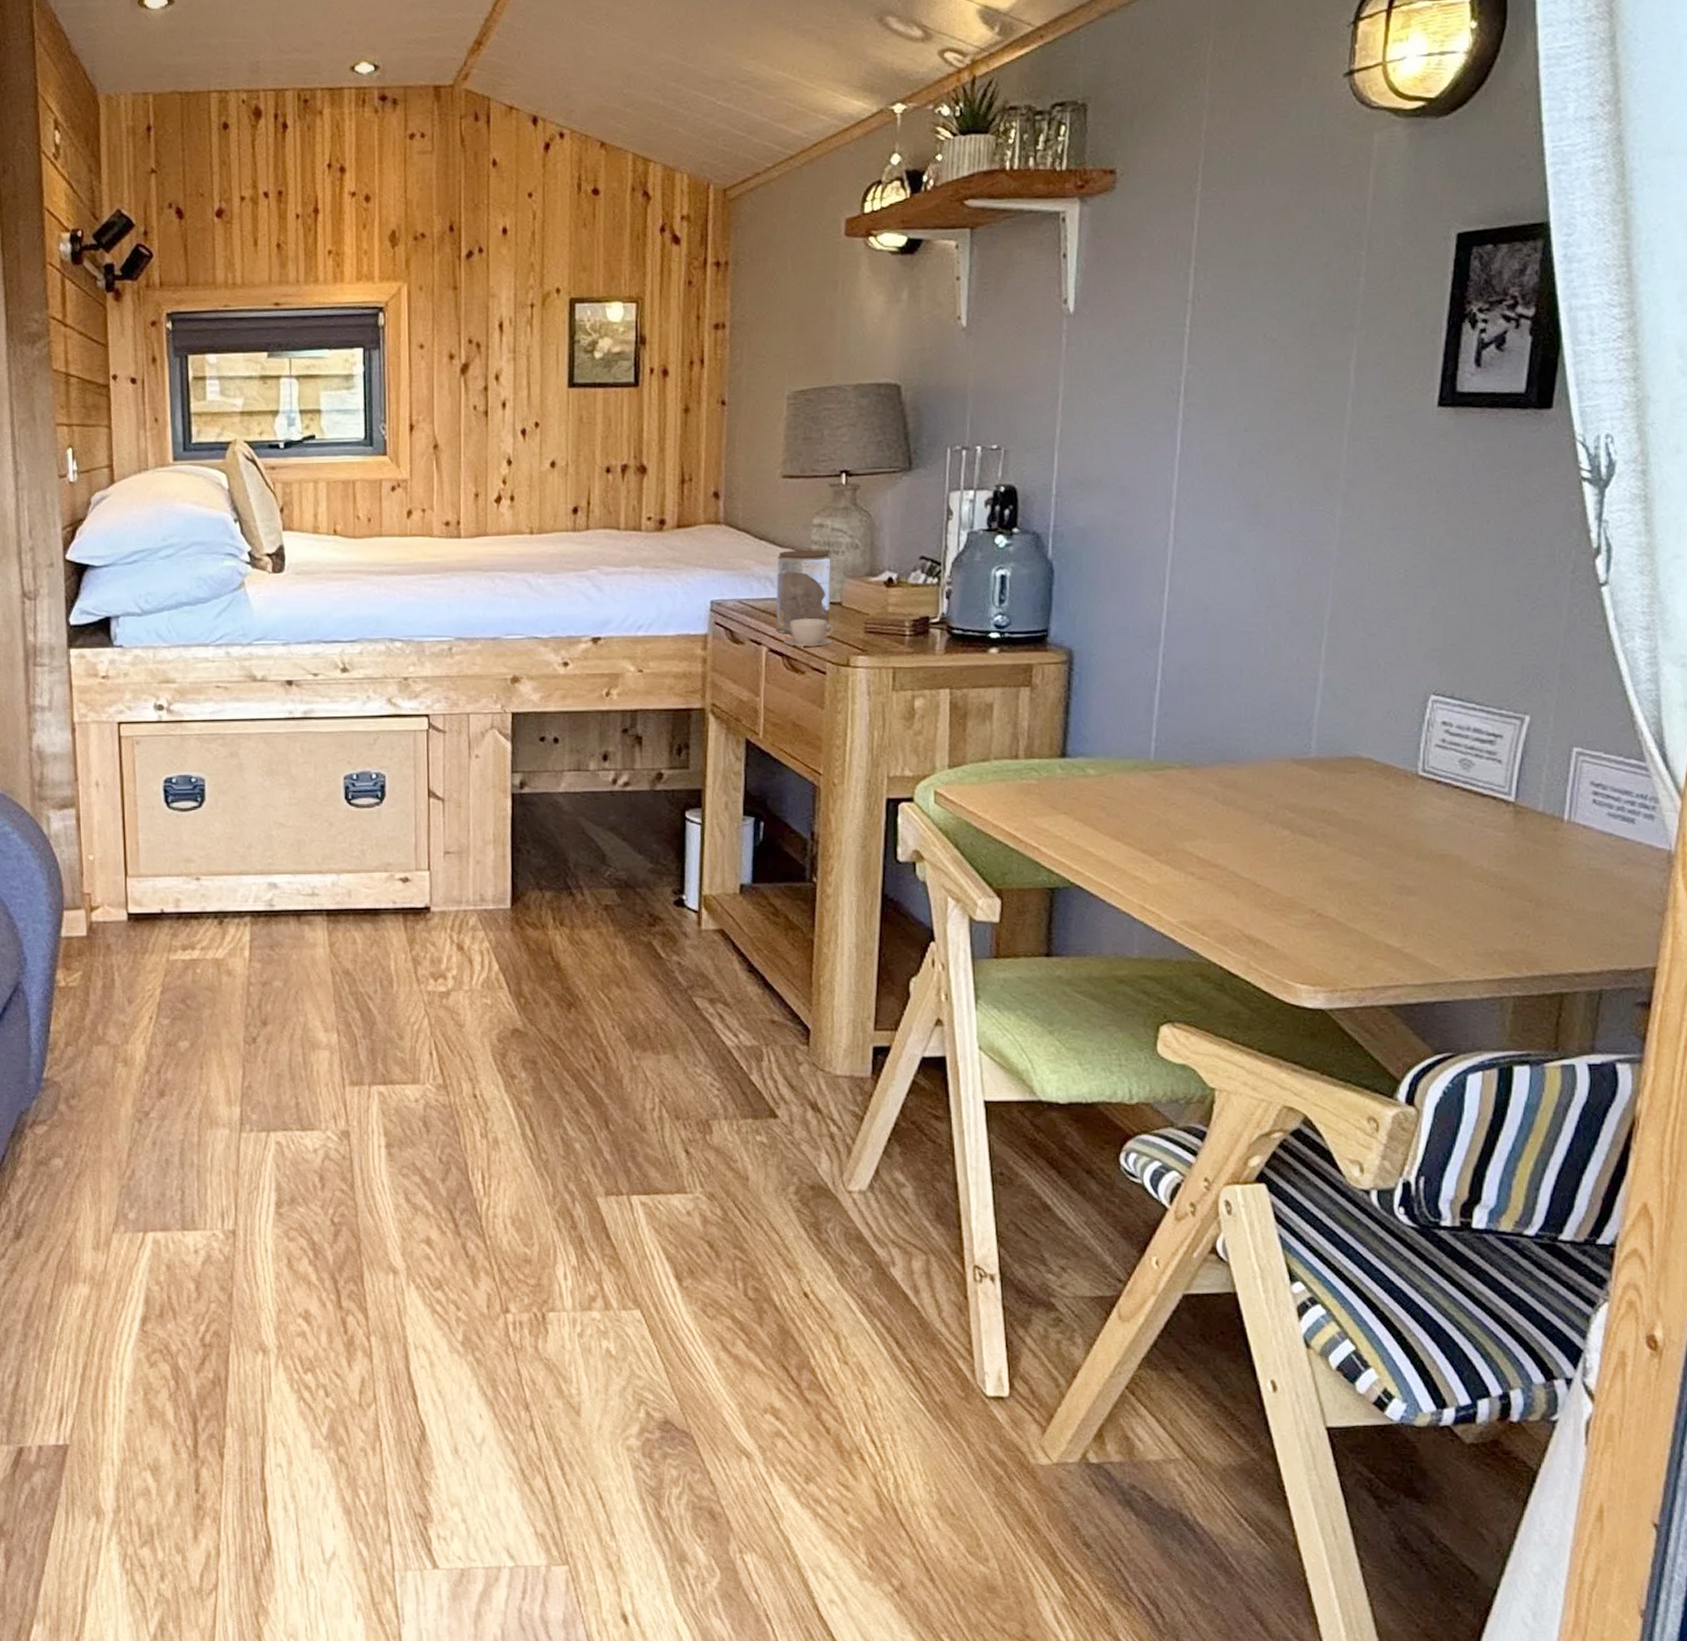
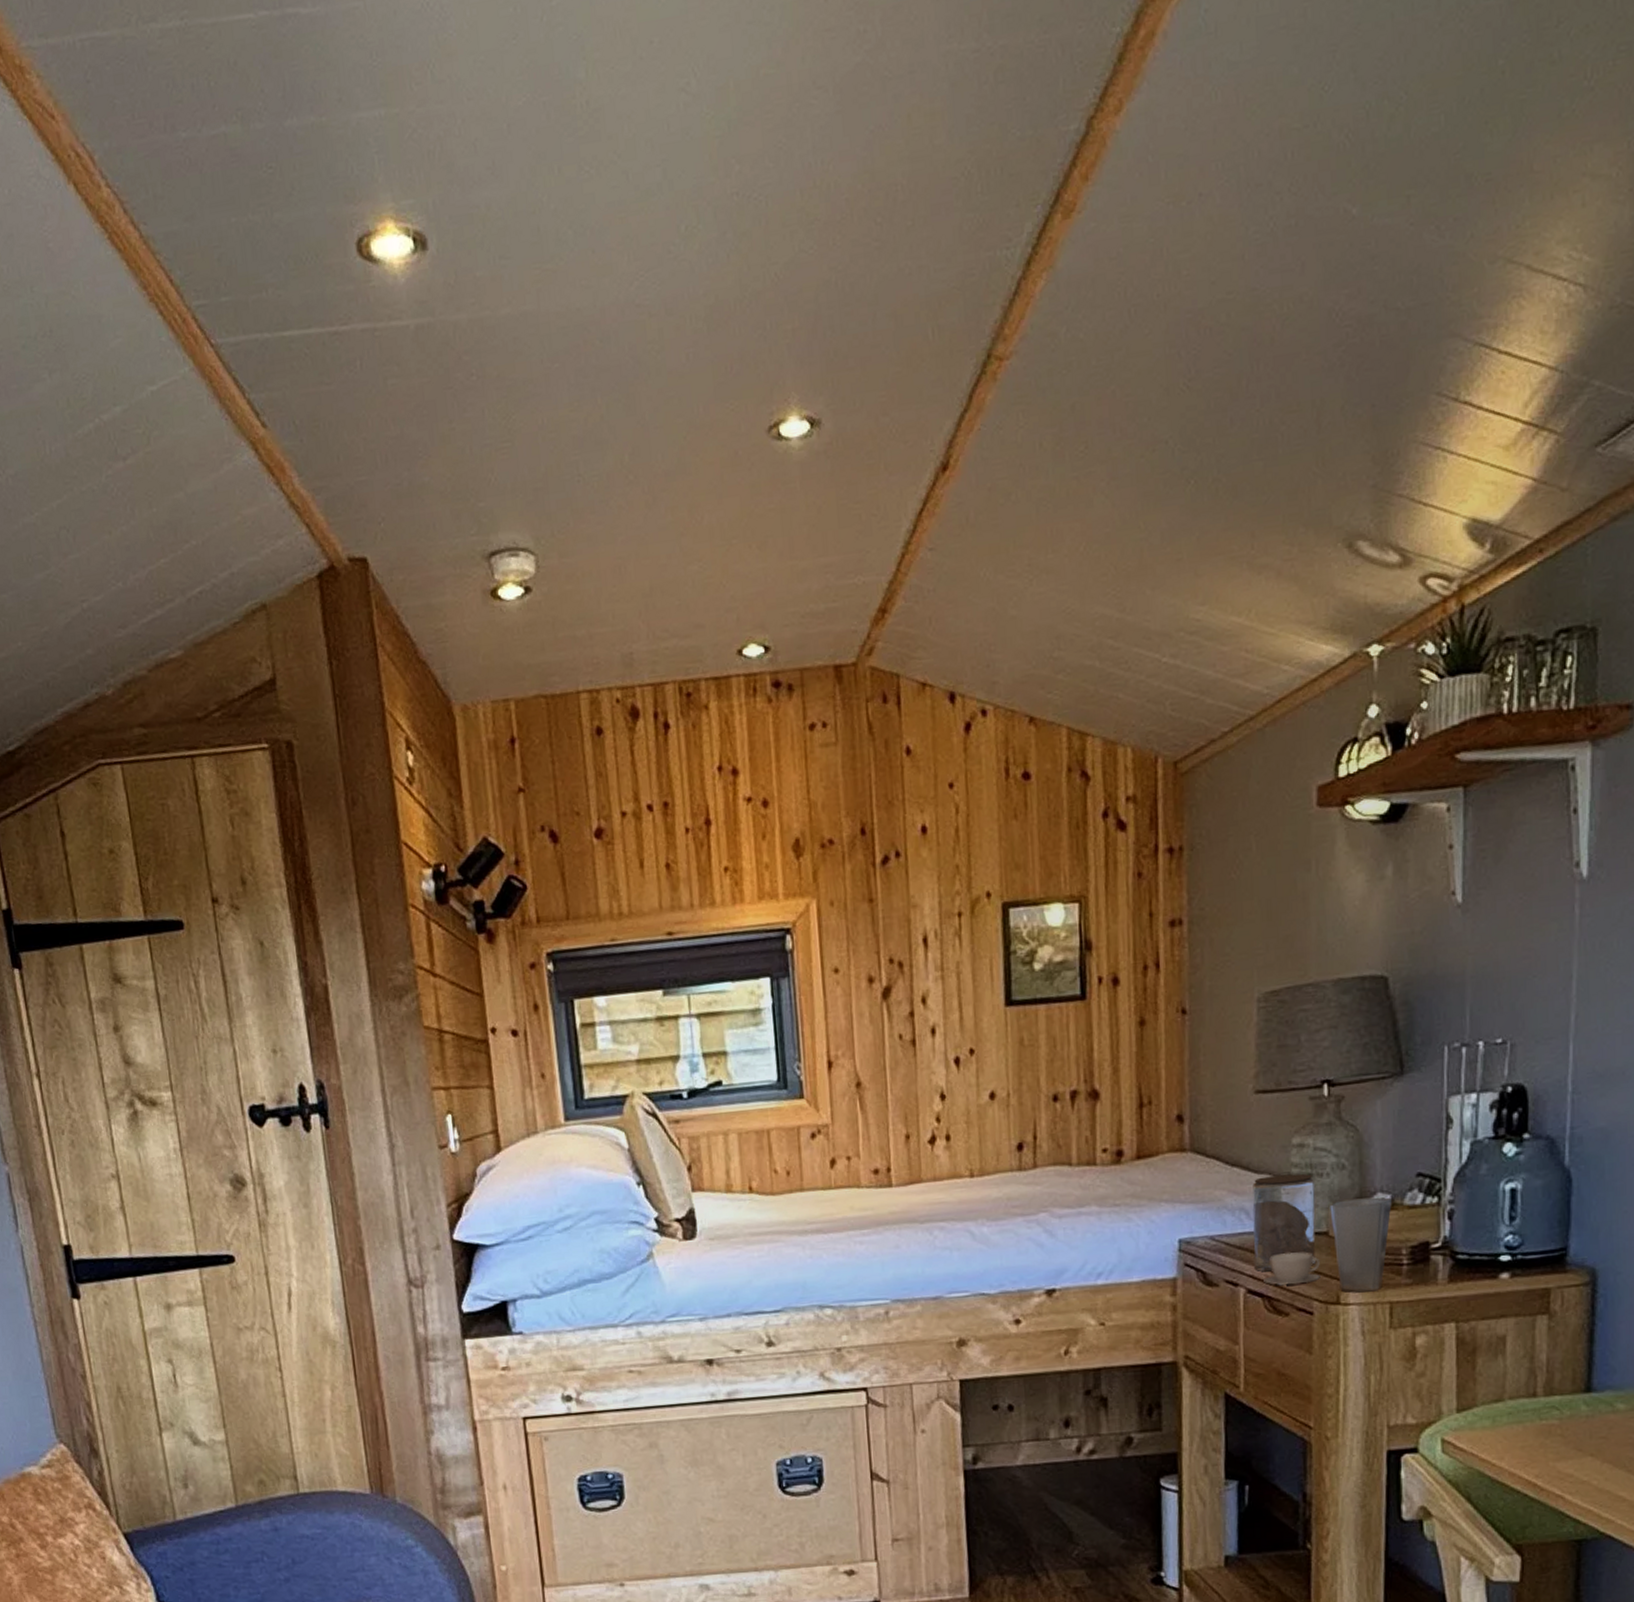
cup: none [844,575,898,659] -> present [1330,1197,1392,1294]

